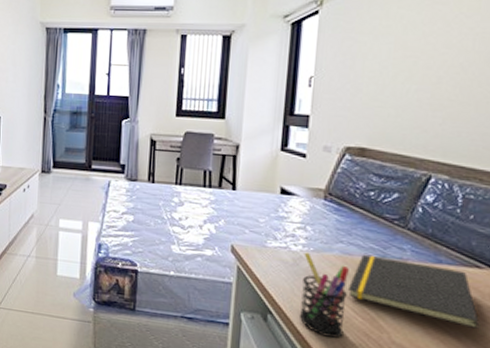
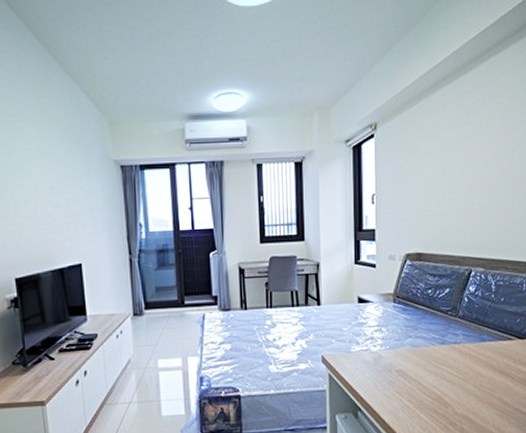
pen holder: present [299,252,349,338] -> none [382,350,419,421]
notepad: present [347,254,480,329] -> none [418,343,515,389]

